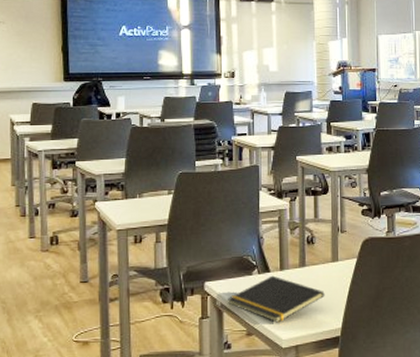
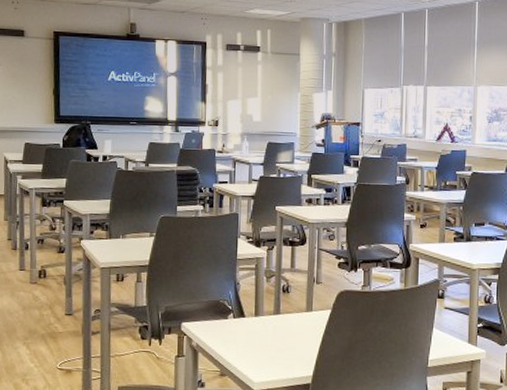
notepad: present [227,275,325,323] -> none [202,320,298,366]

